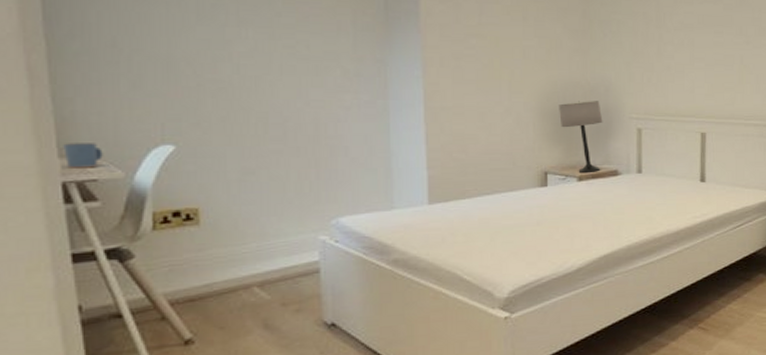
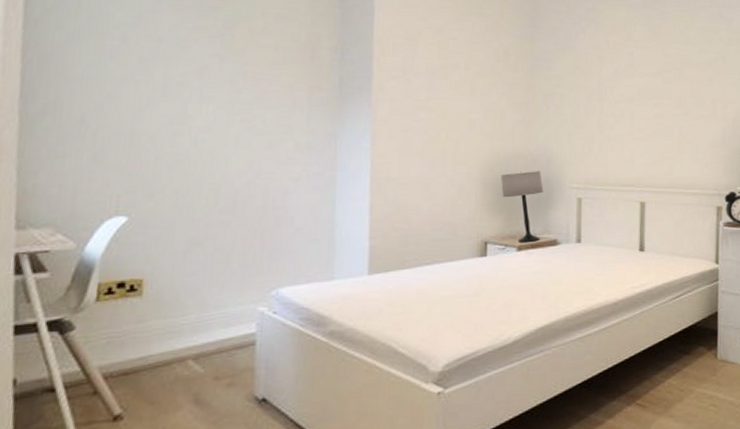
mug: present [63,143,103,168] -> none [20,215,59,240]

